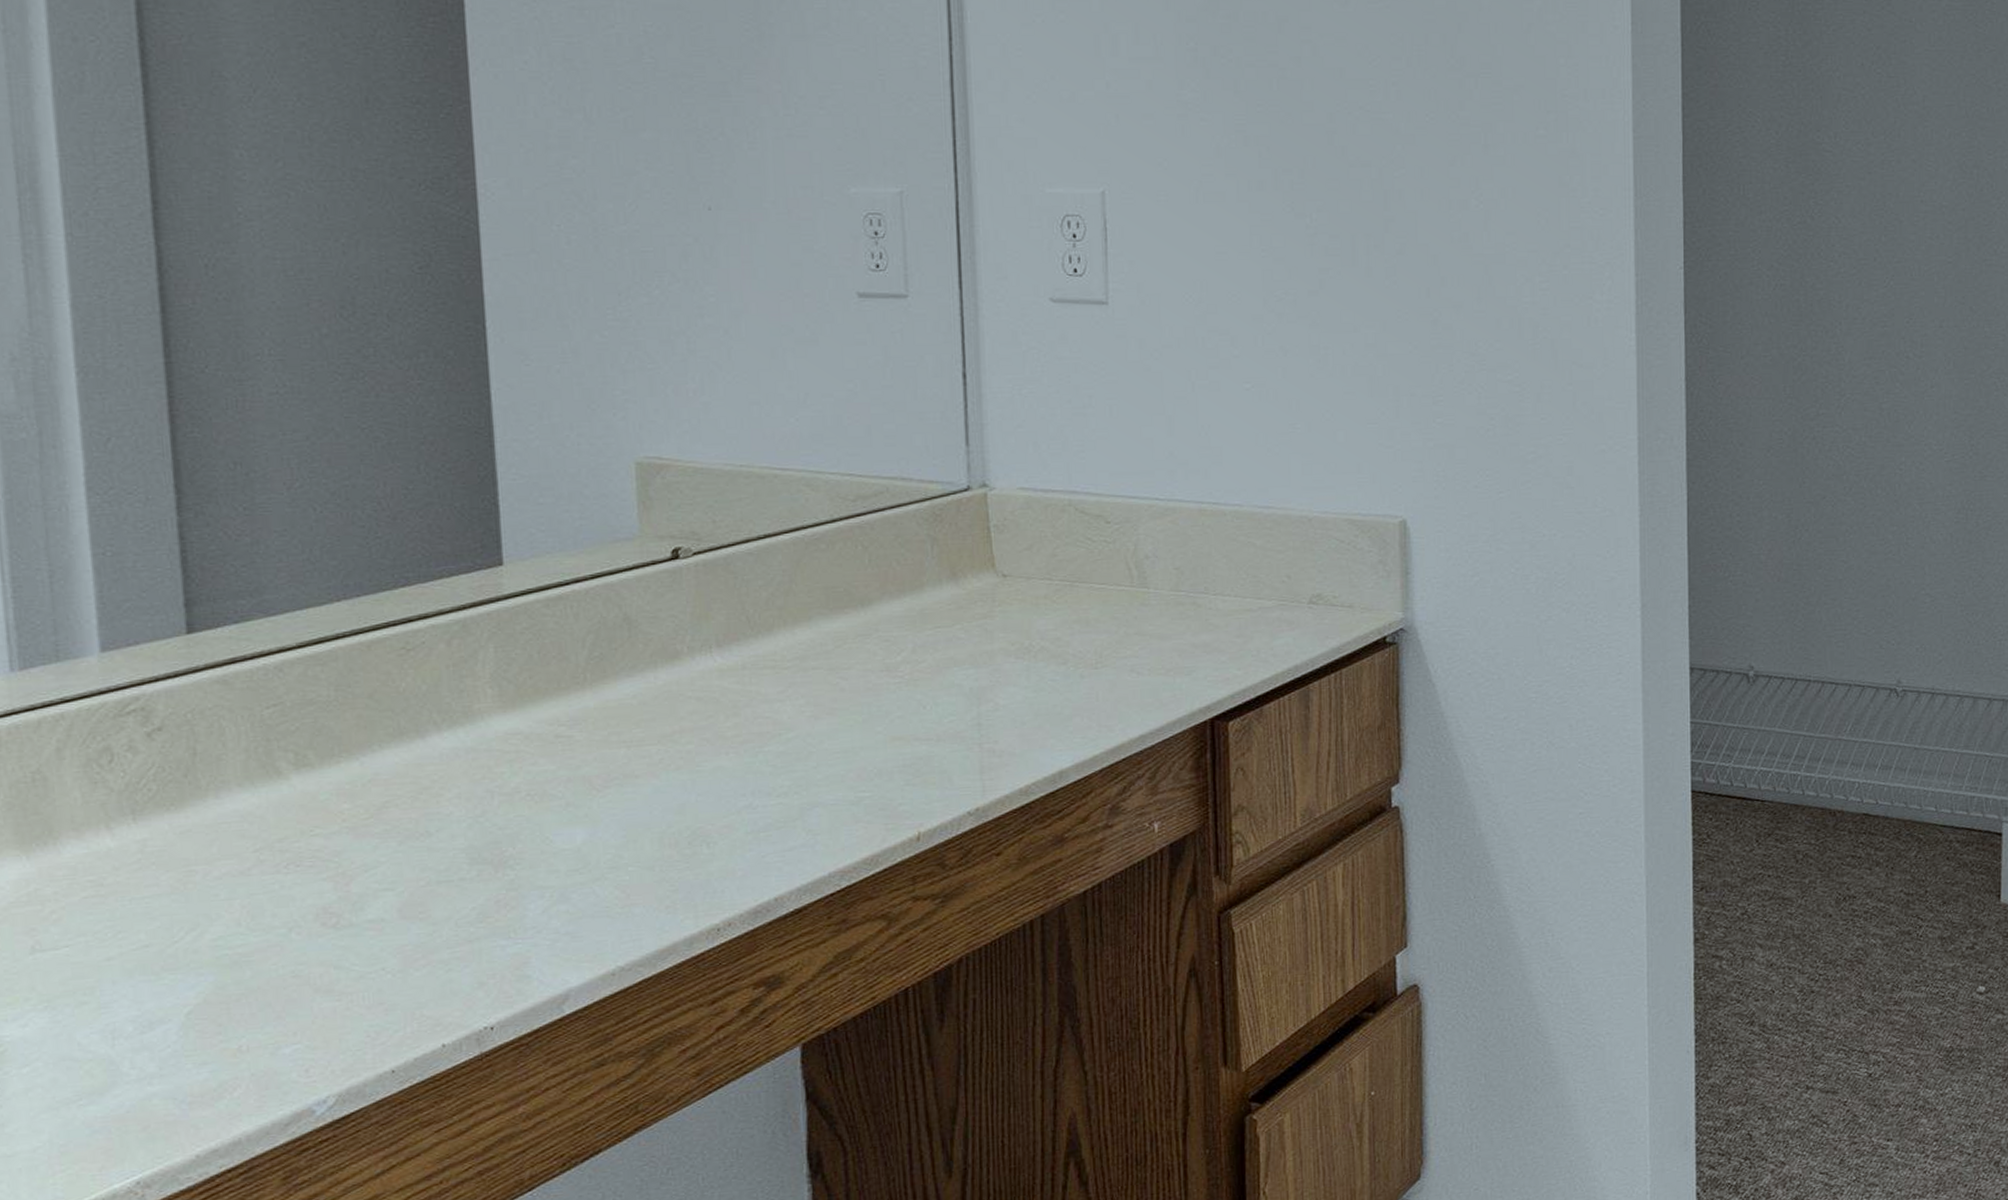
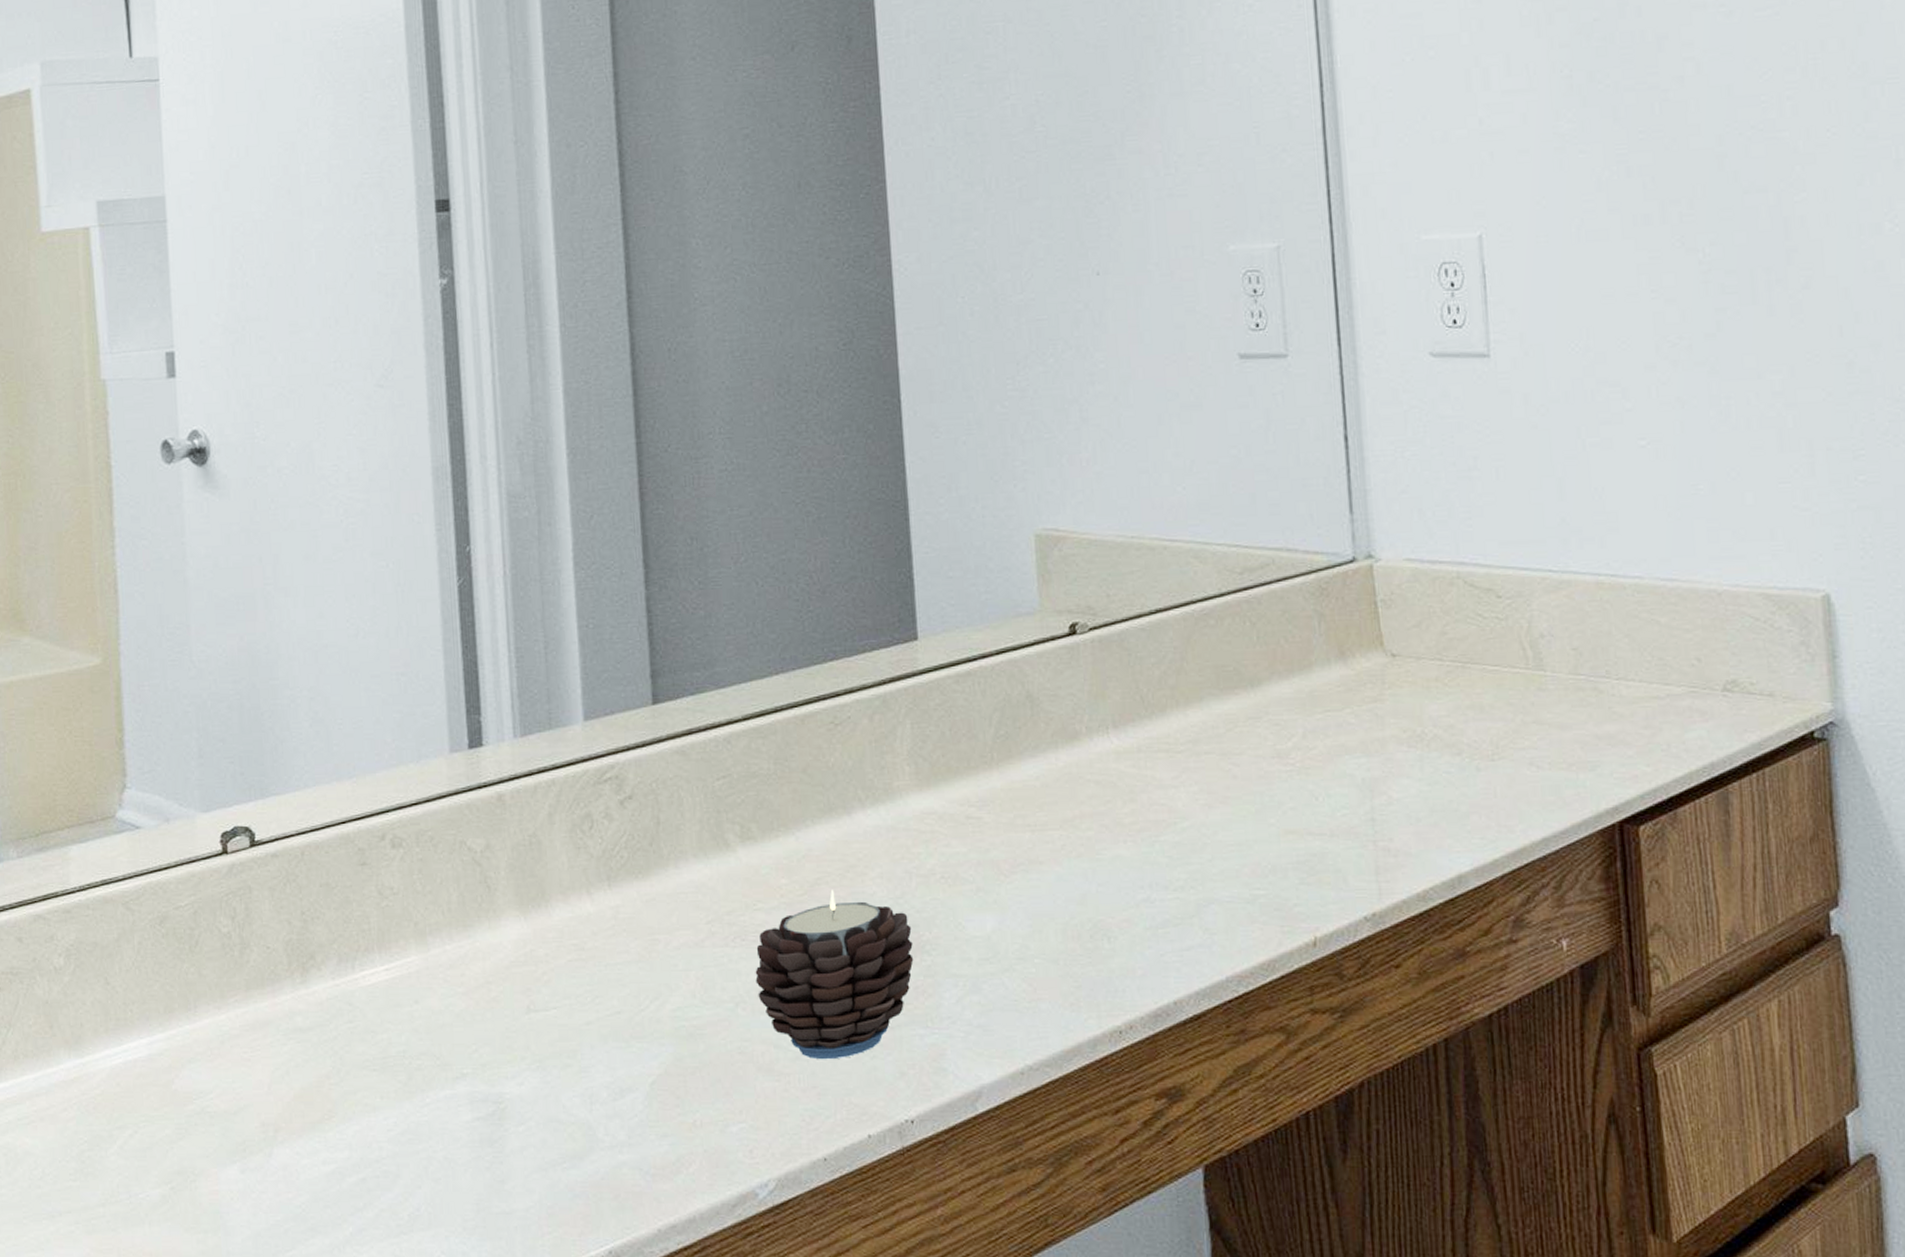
candle: none [312,812,495,977] -> present [755,890,914,1060]

